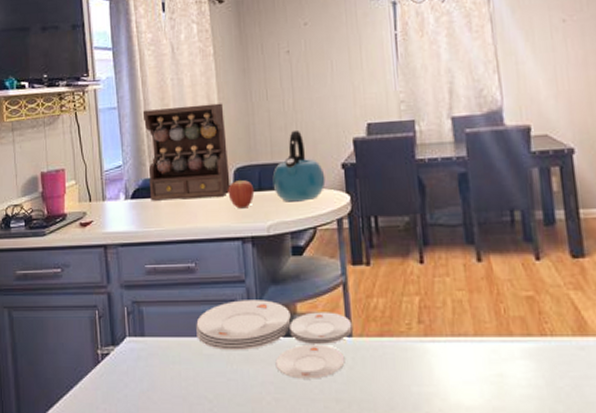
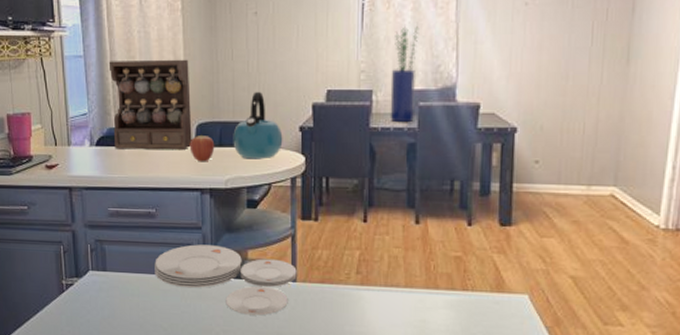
vase: none [431,49,462,152] -> present [390,23,420,123]

